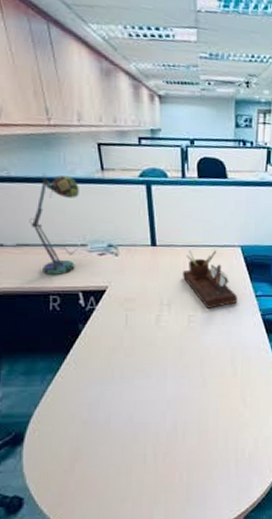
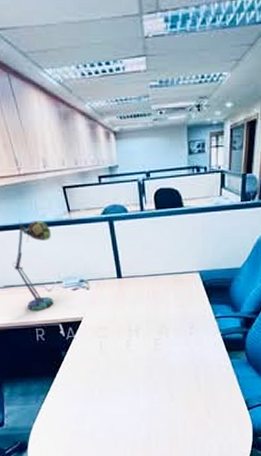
desk organizer: present [182,249,238,309] -> none [146,278,198,332]

